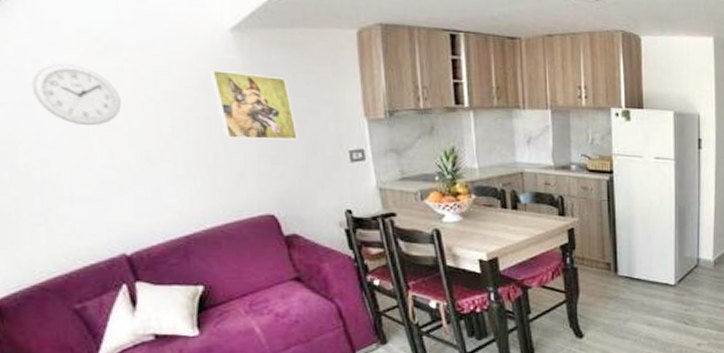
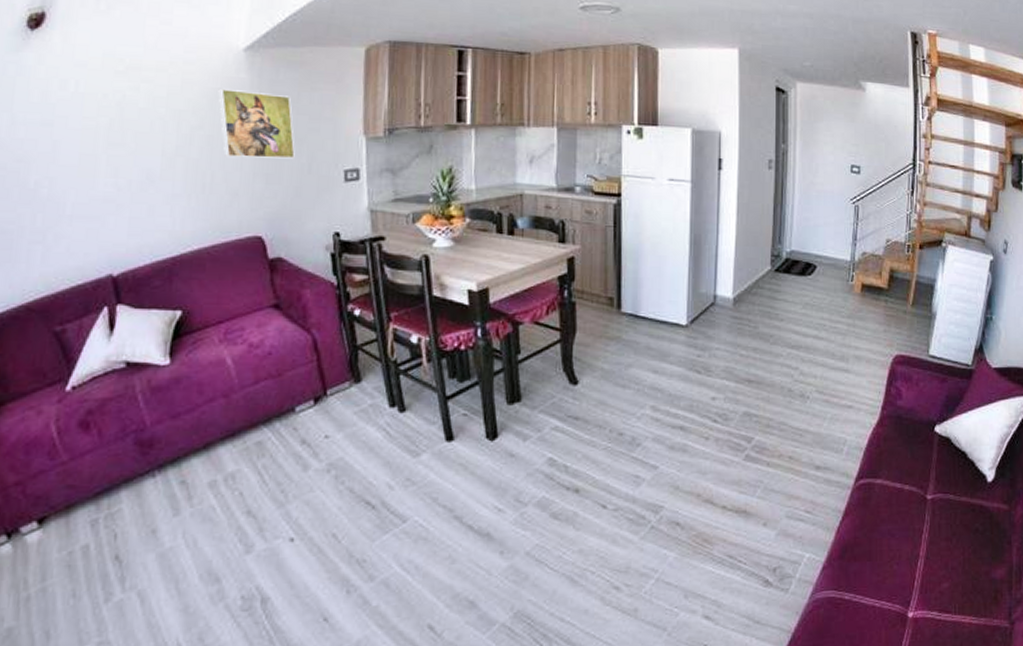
wall clock: present [31,63,121,126] -> none [54,83,133,145]

